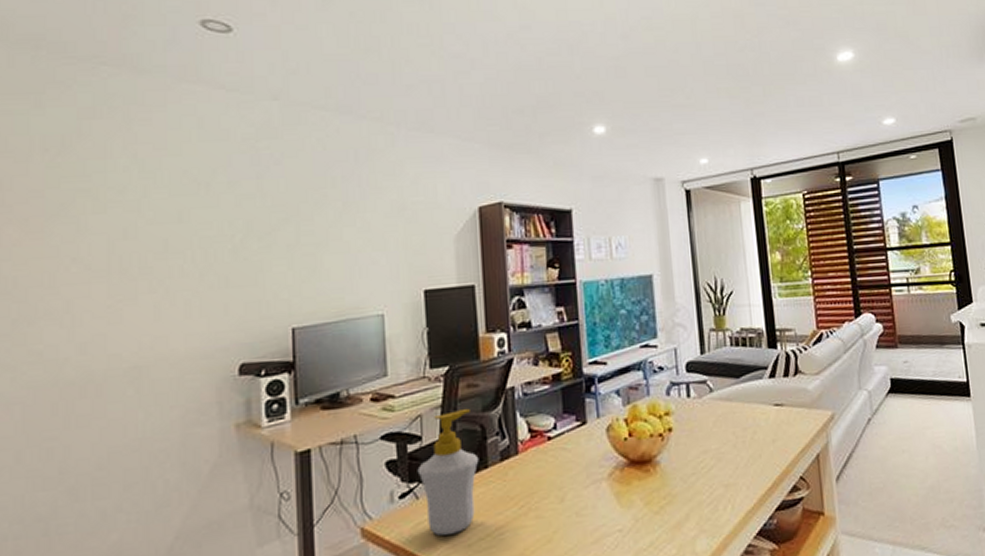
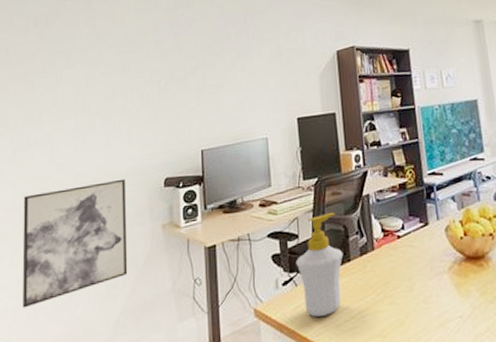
wall art: none [27,364,186,535] -> present [22,178,128,308]

